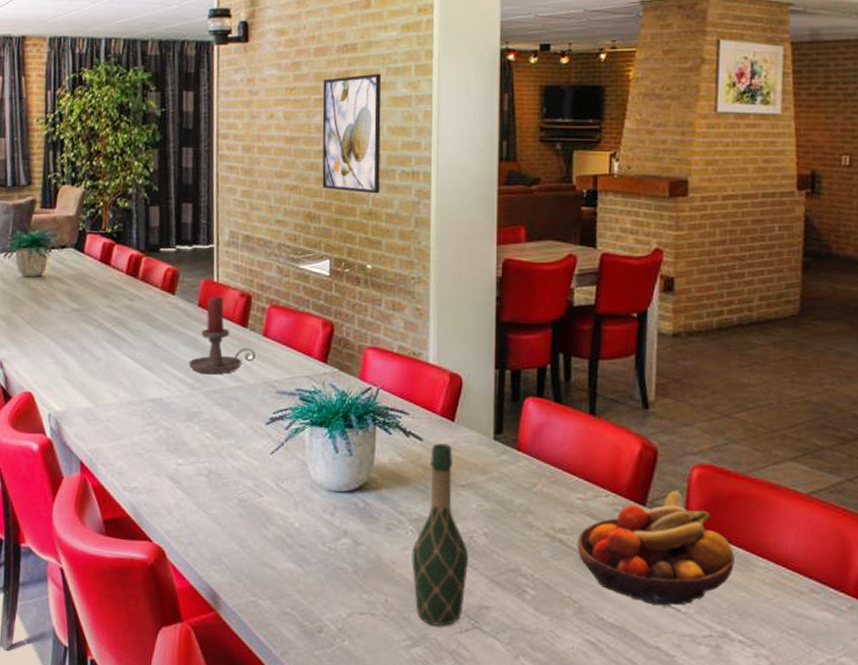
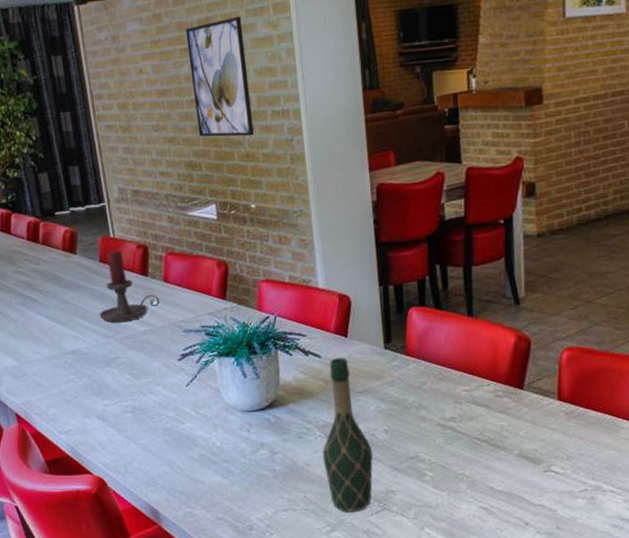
fruit bowl: present [577,490,734,606] -> none [465,372,603,471]

